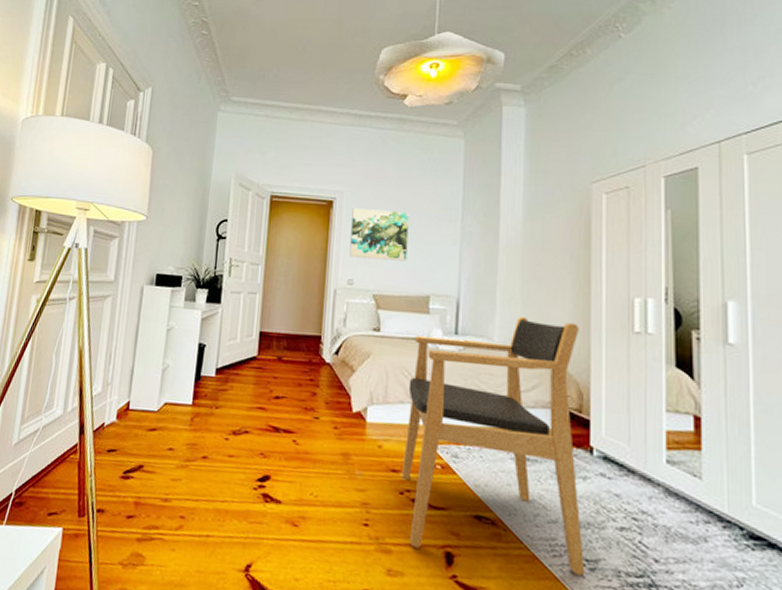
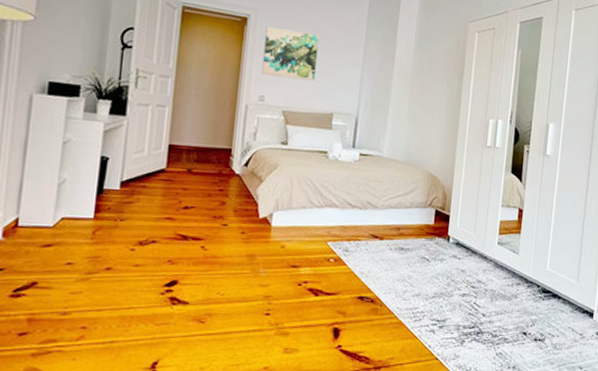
armchair: present [401,316,585,575] -> none [300,132,449,332]

